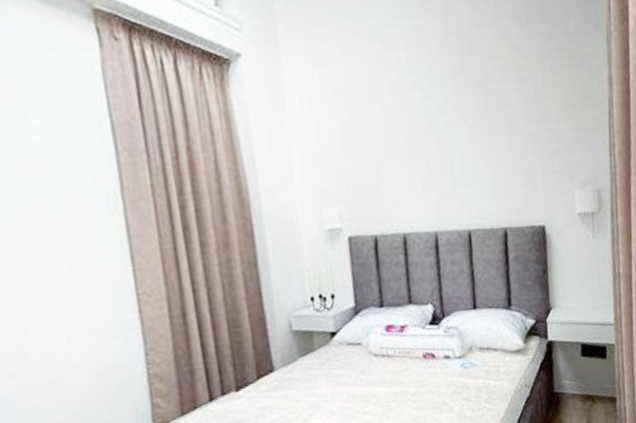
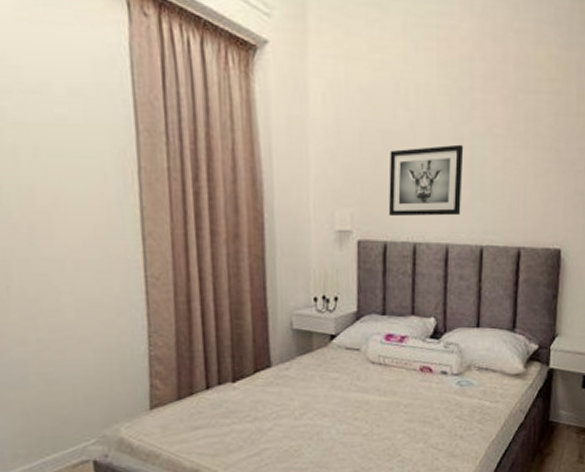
wall art: none [371,135,446,210] -> present [388,144,464,216]

